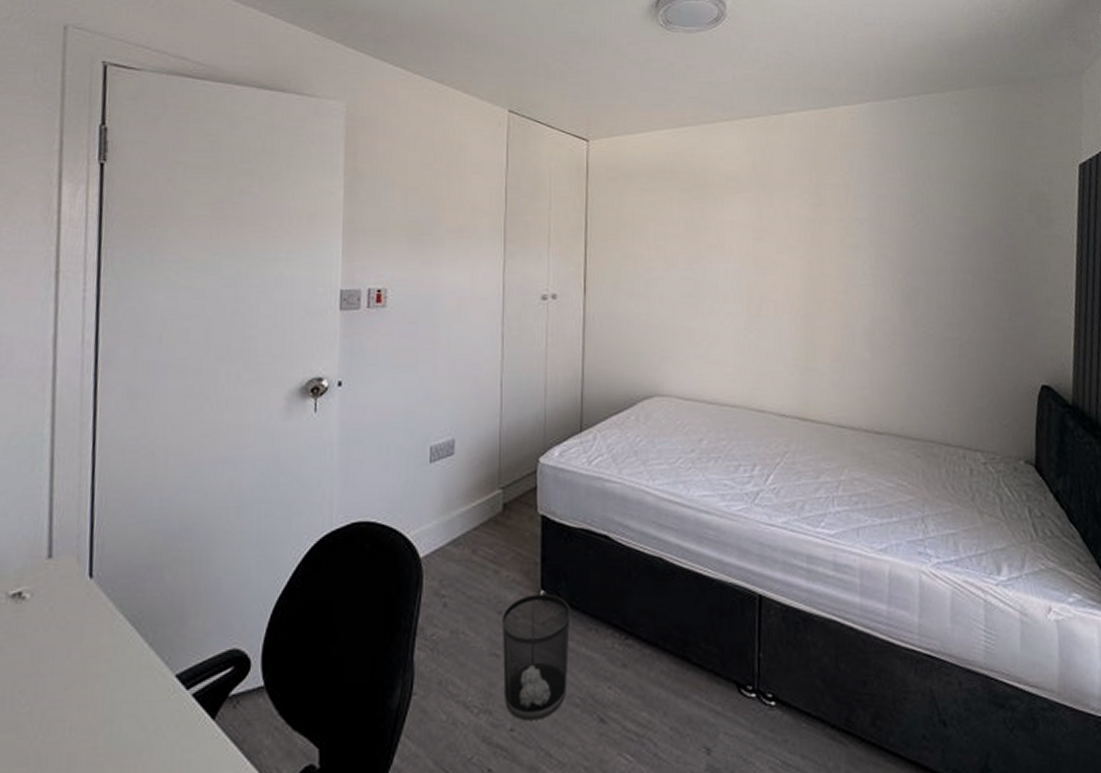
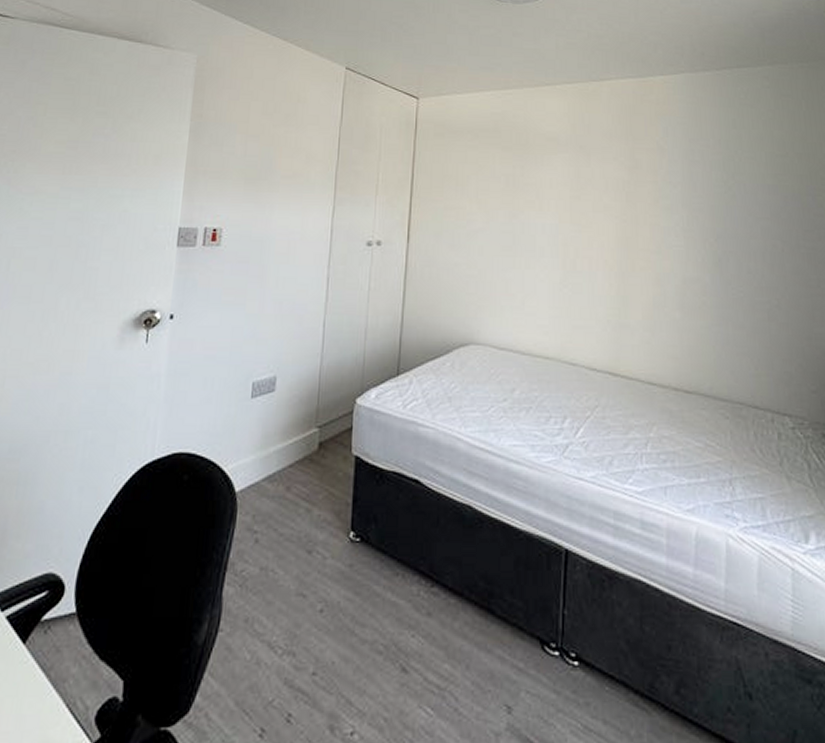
waste bin: present [501,593,571,721] -> none [309,535,379,665]

